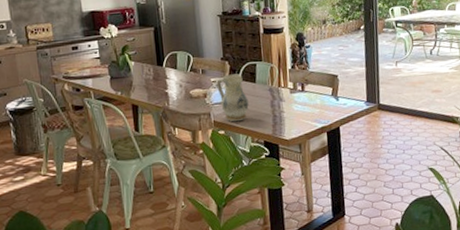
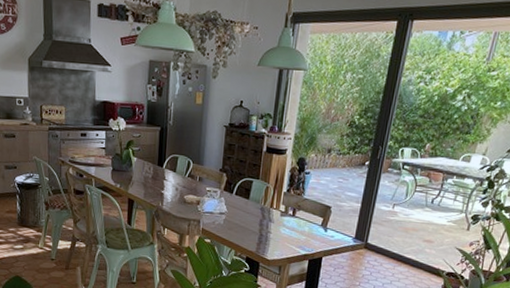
ceramic pitcher: present [216,73,249,122] -> none [211,186,239,234]

